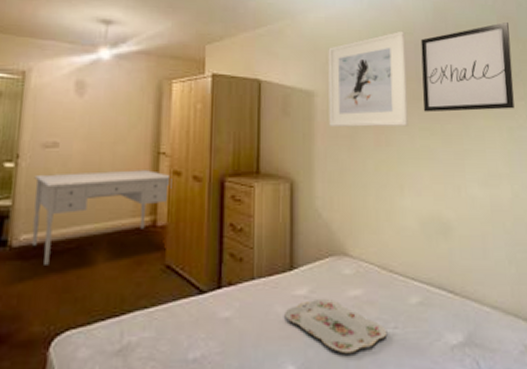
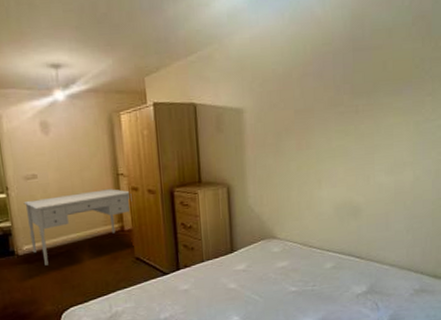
serving tray: present [285,298,388,354] -> none [229,270,308,306]
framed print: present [328,30,408,127] -> none [253,42,326,137]
wall art: present [421,21,515,113] -> none [338,20,424,116]

